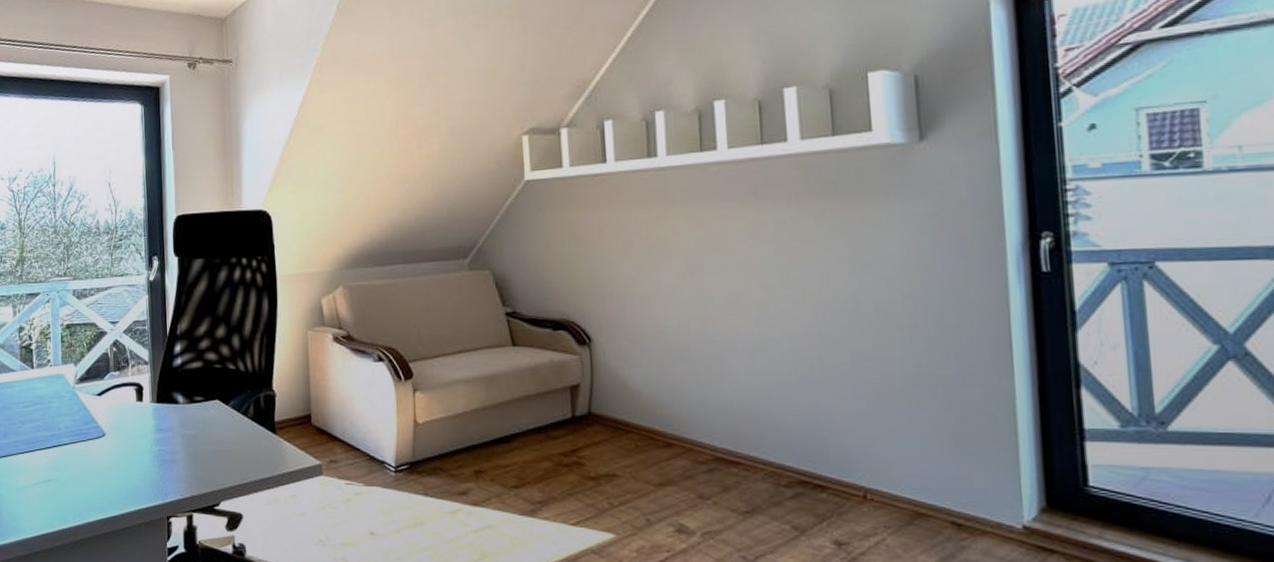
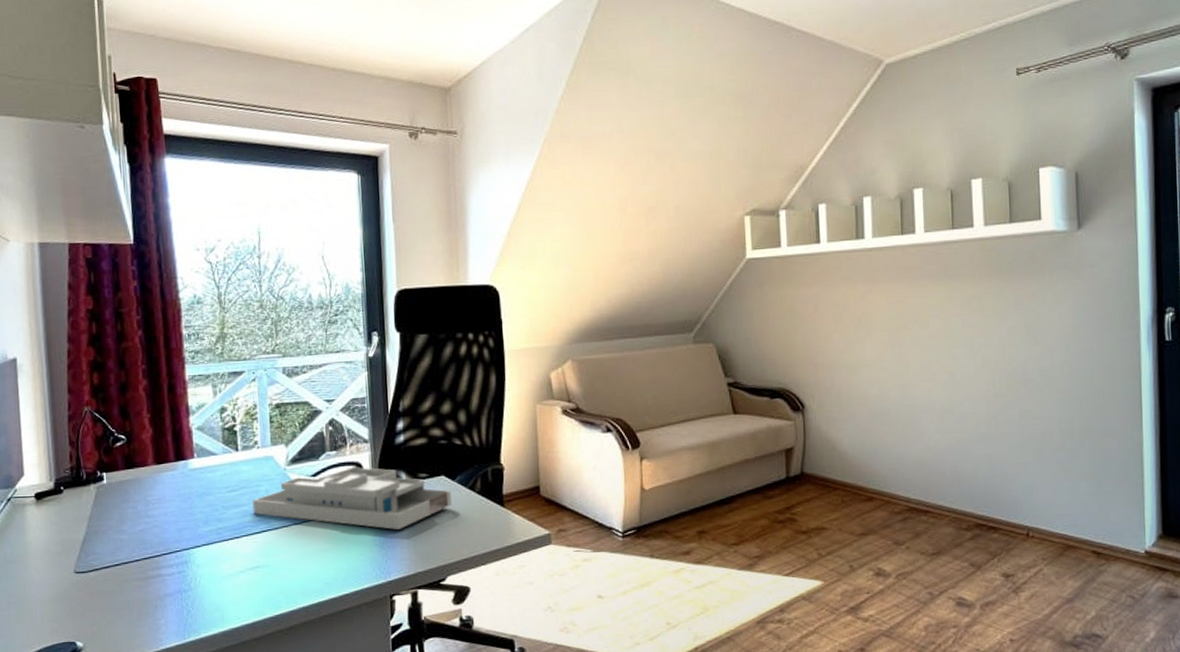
desk organizer: none [45,388,225,451] -> present [252,467,451,530]

